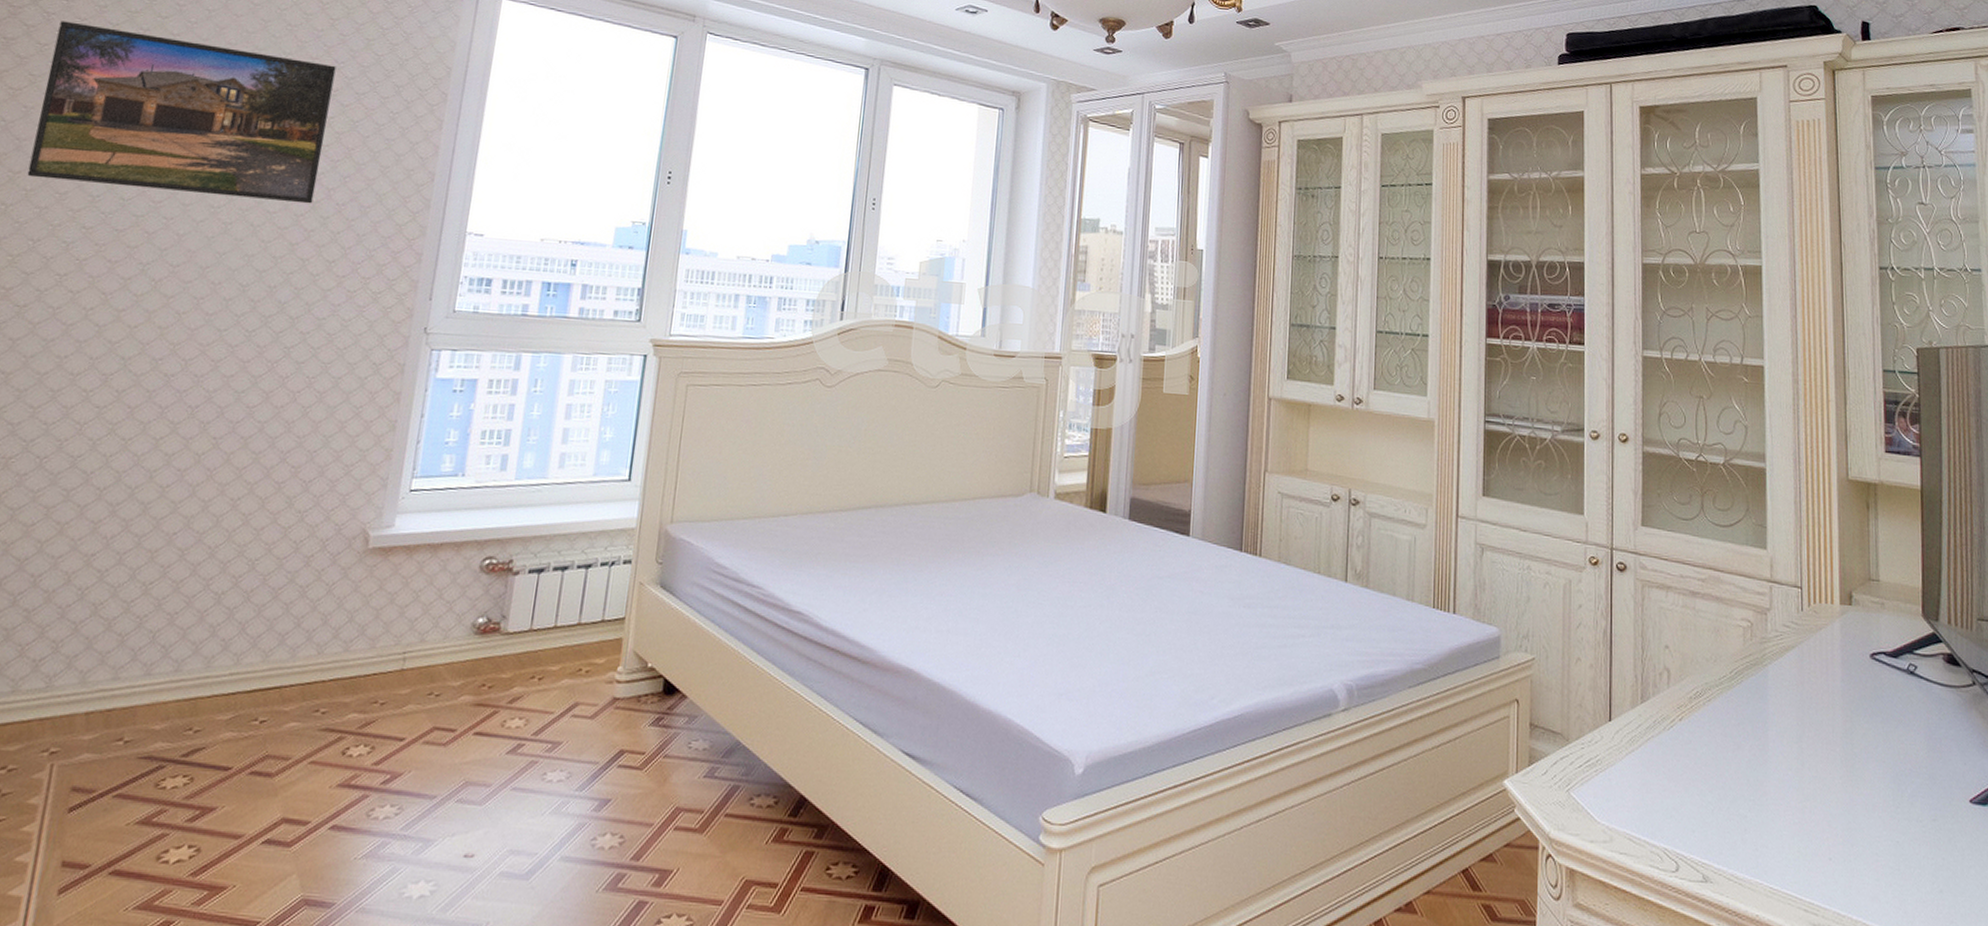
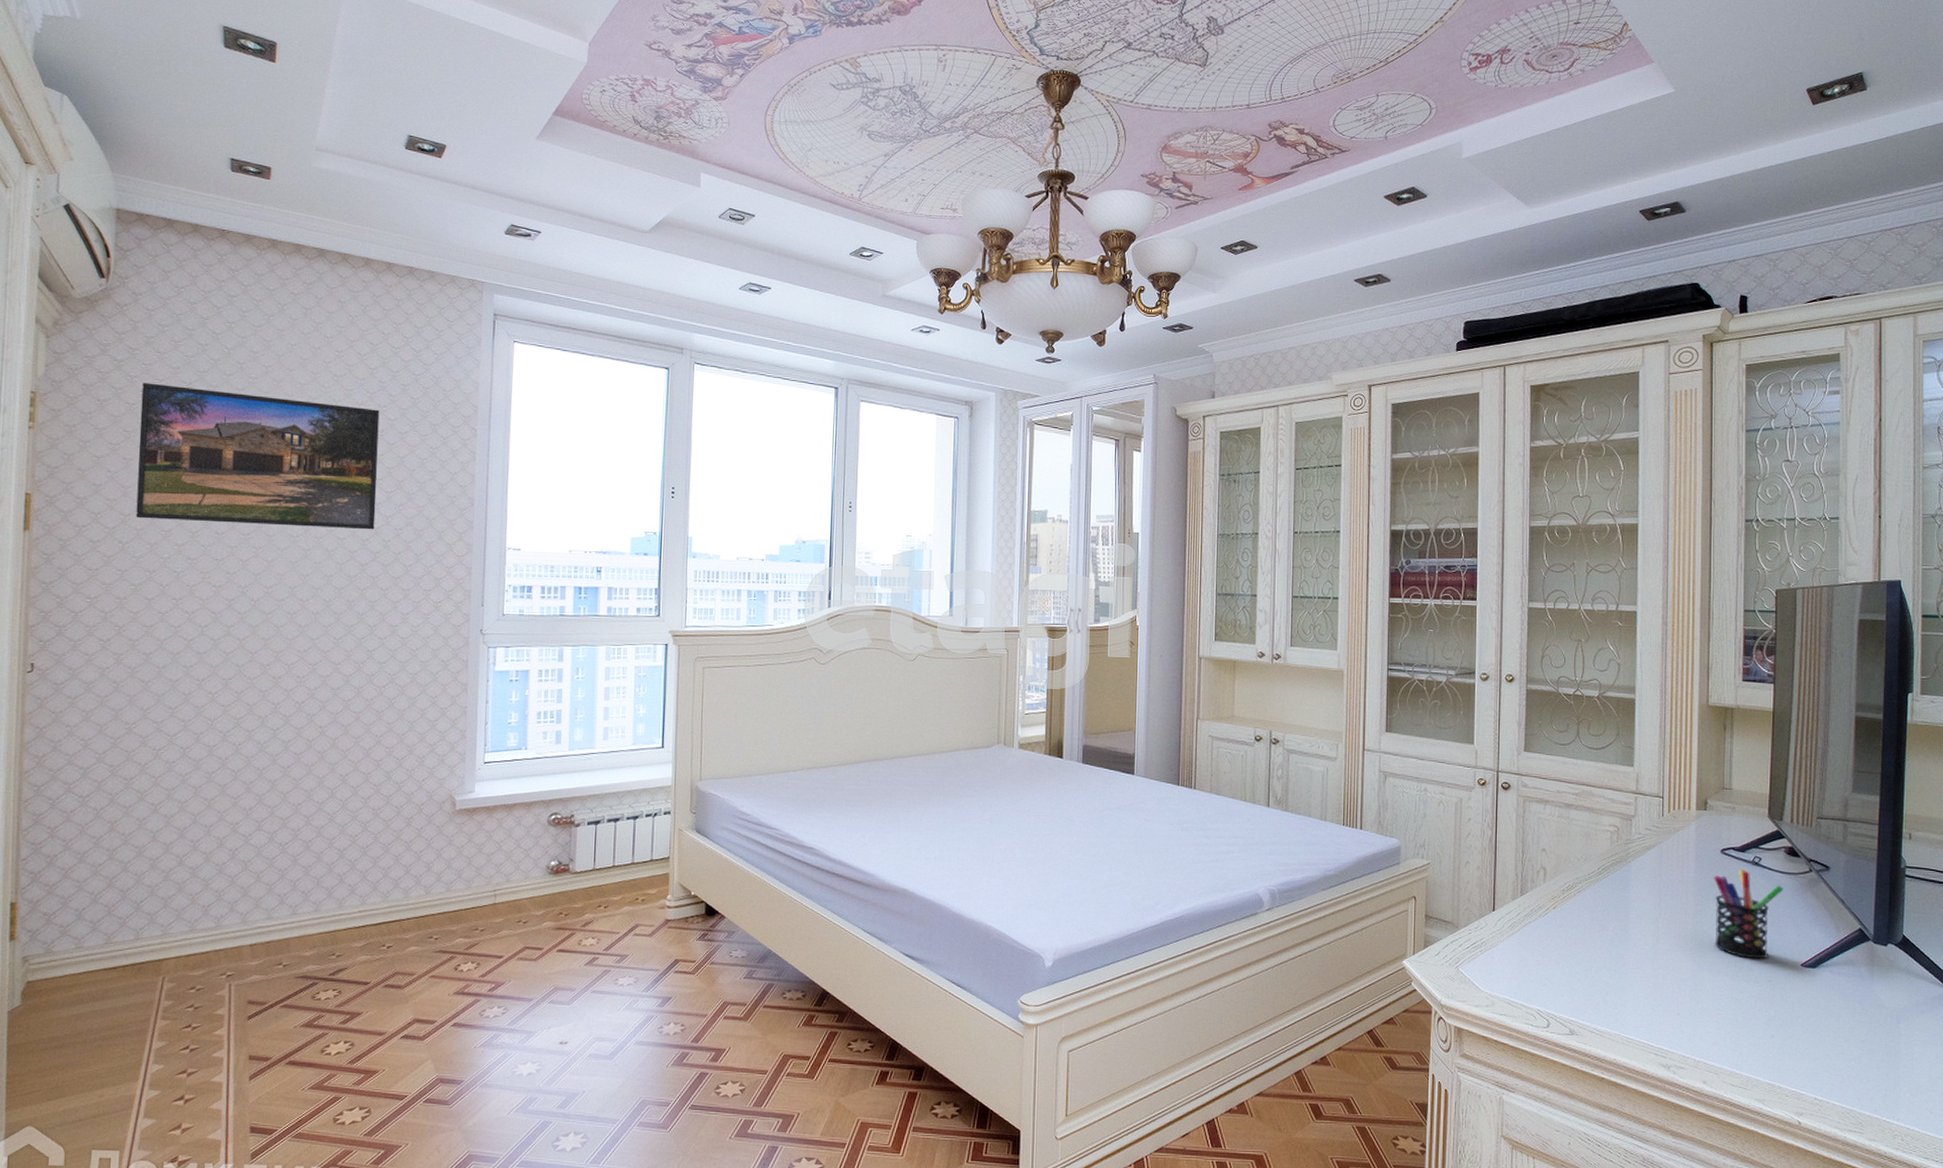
pen holder: none [1864,680,1945,793] -> present [1714,870,1784,959]

